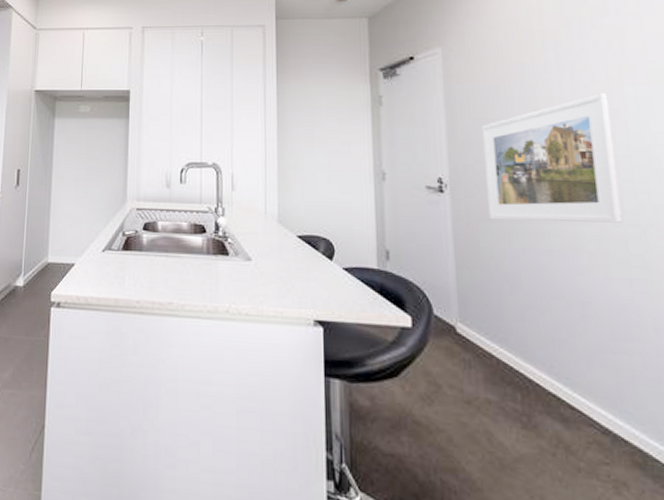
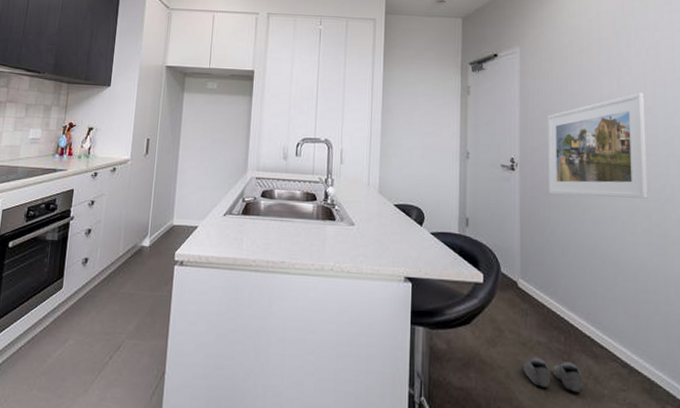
shoe: none [469,418,551,465] -> present [523,357,584,393]

